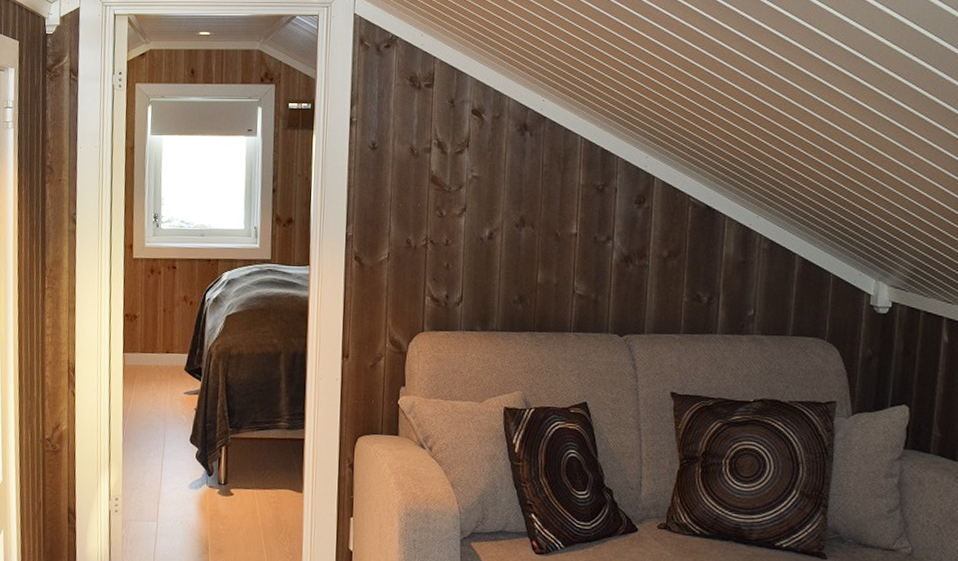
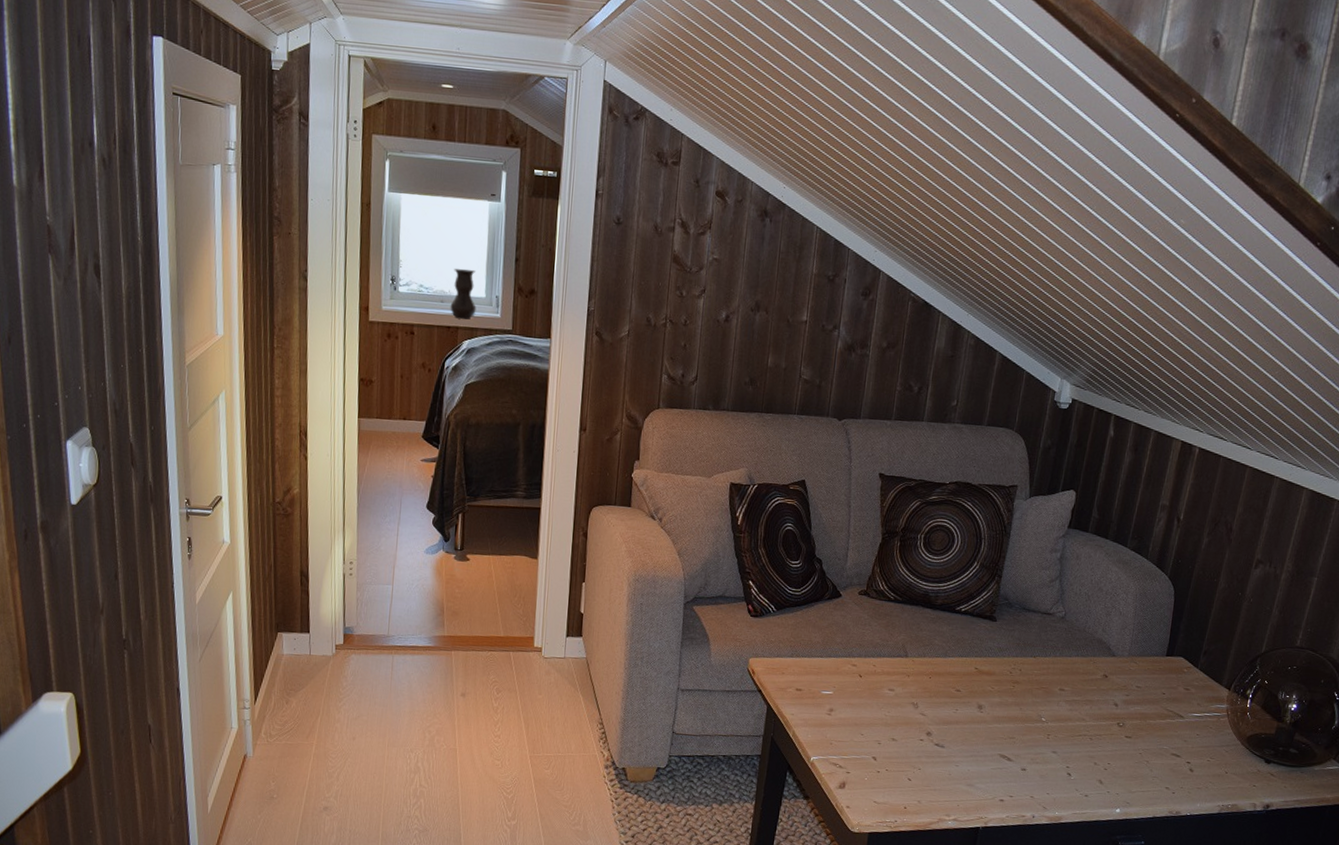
vase: none [210,203,236,252] -> present [450,269,476,320]

